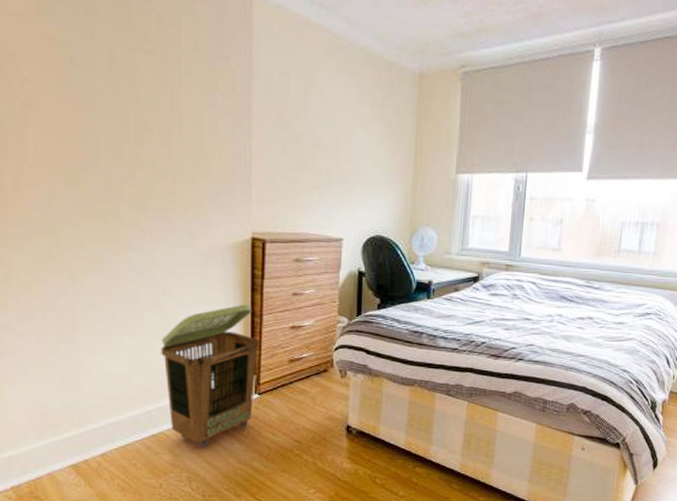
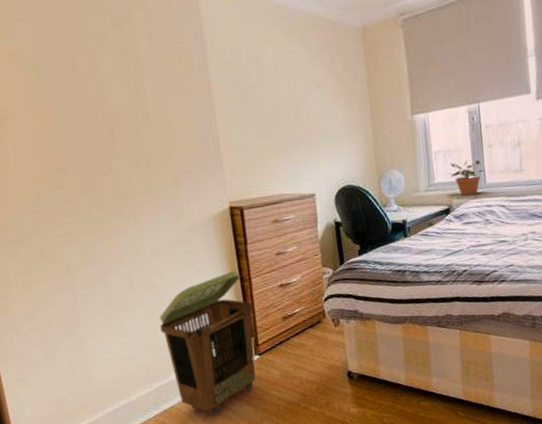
potted plant: none [484,230,521,267] -> present [449,160,484,196]

